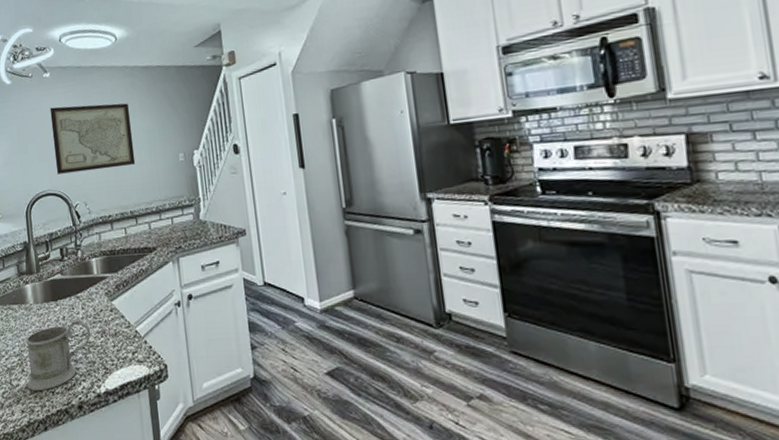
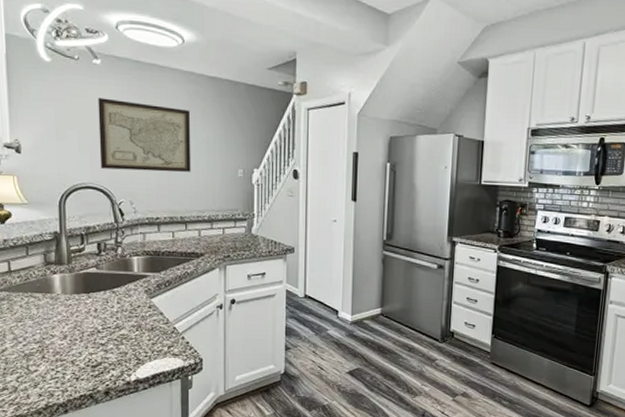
mug: present [25,319,91,391] -> none [47,312,125,377]

